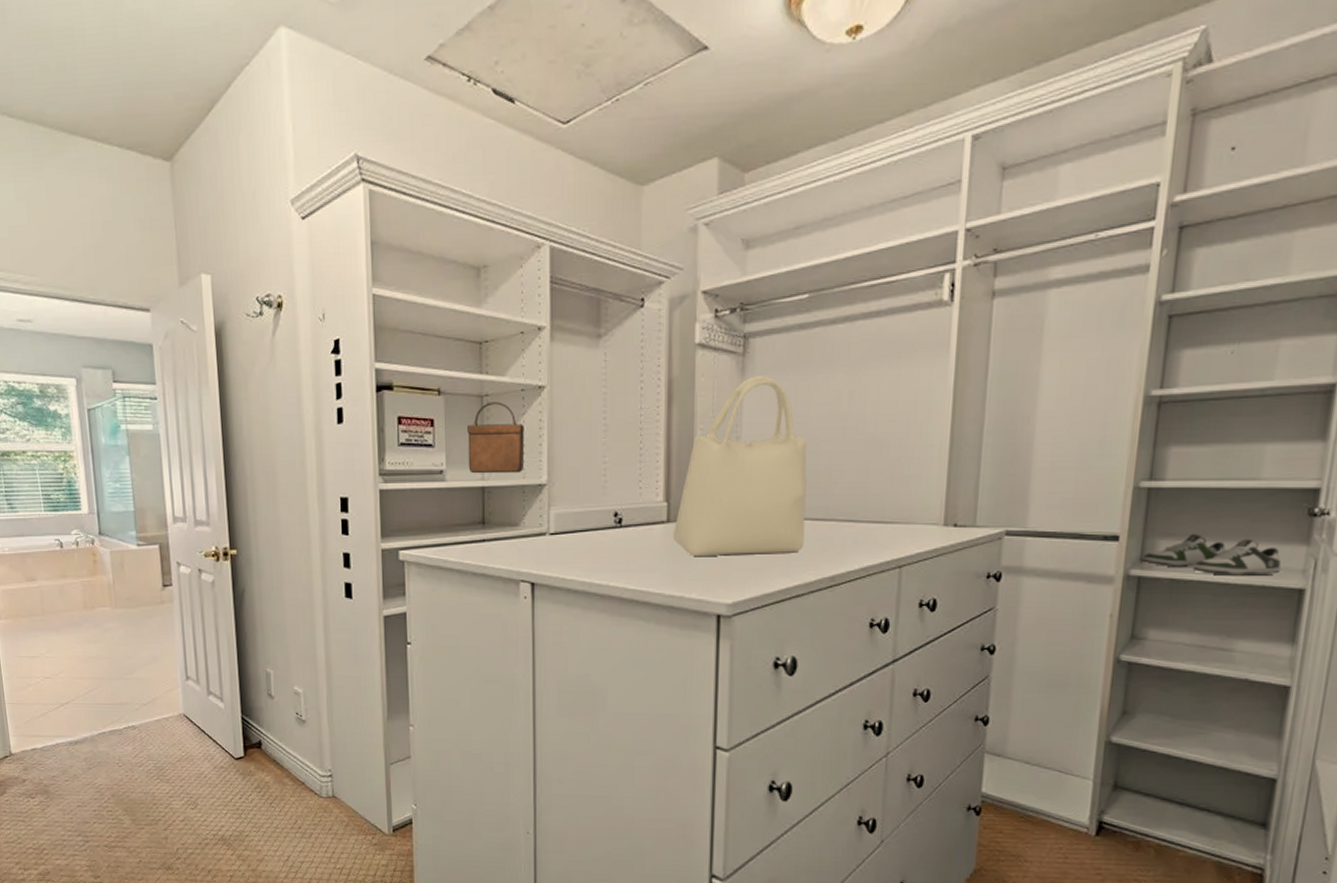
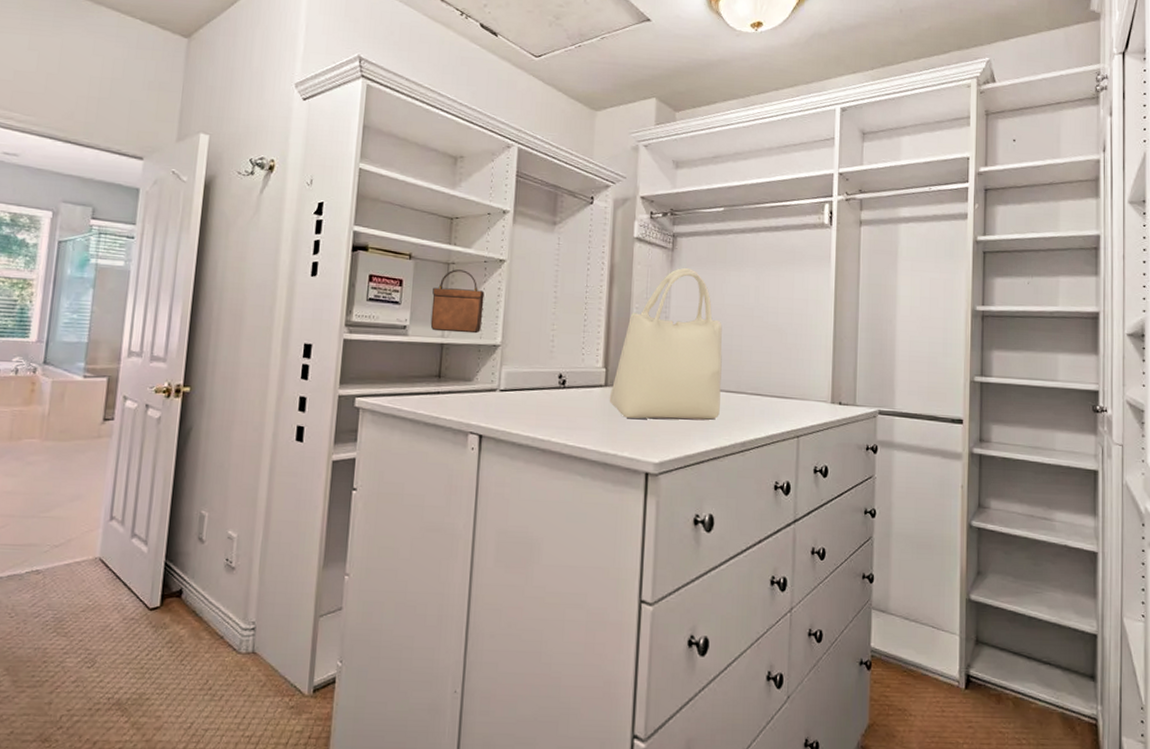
shoe: present [1141,534,1282,576] -> none [981,421,1079,458]

